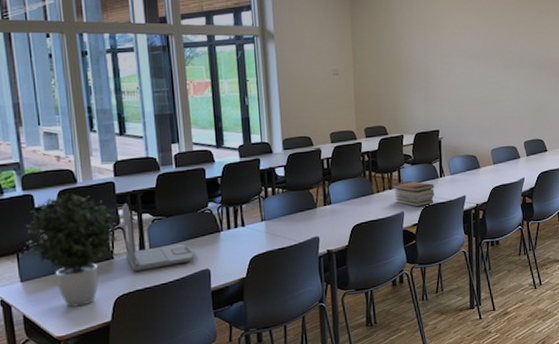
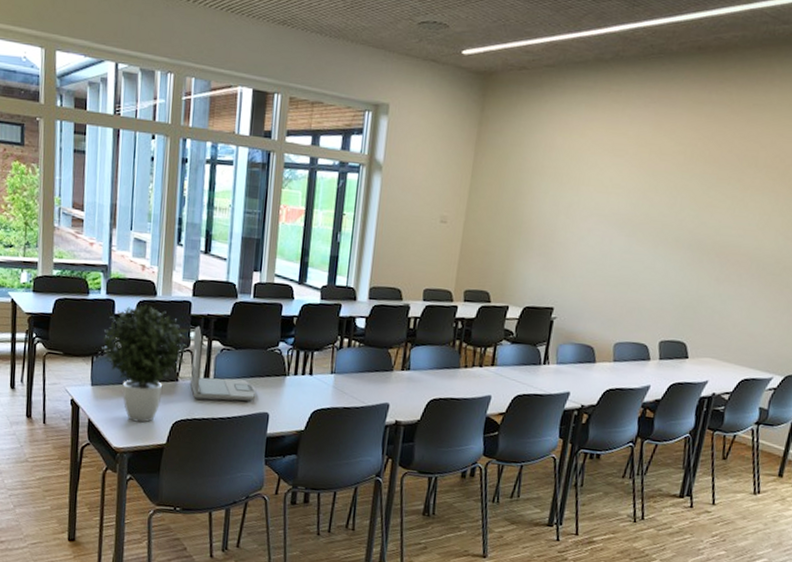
book stack: present [392,181,435,207] -> none [483,360,534,394]

